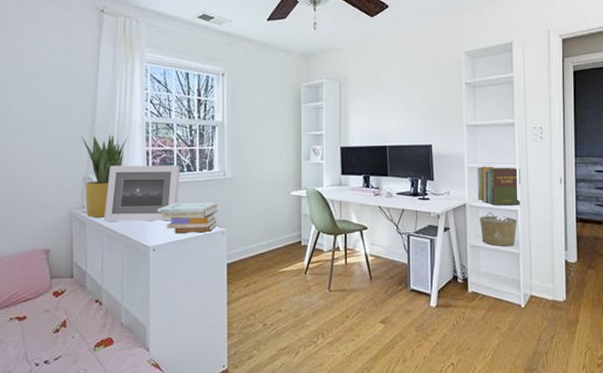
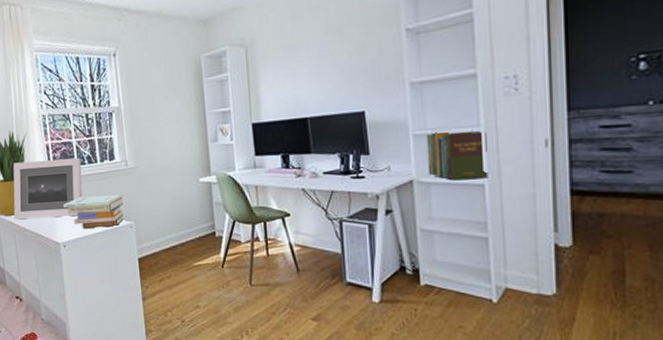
basket: present [479,212,518,246] -> none [431,188,485,230]

